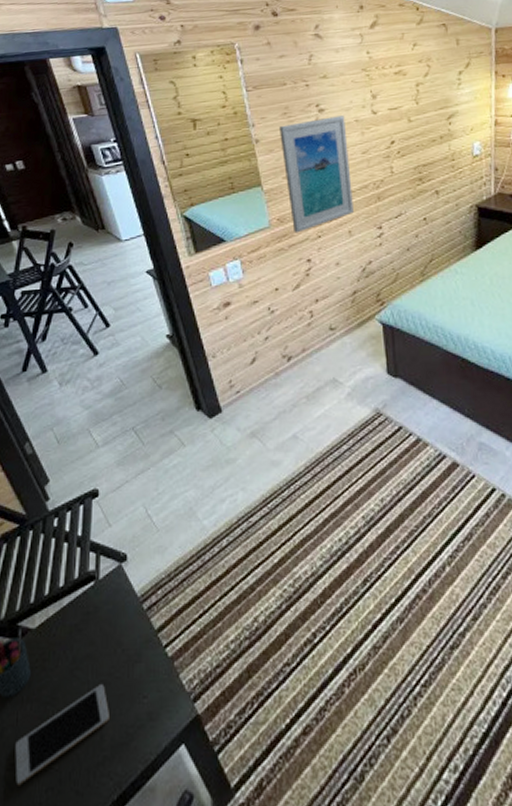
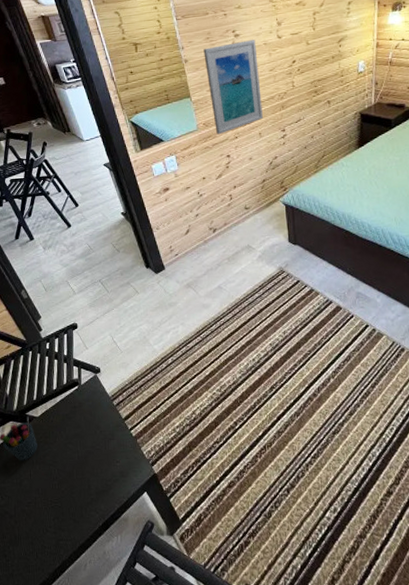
cell phone: present [15,685,109,786] -> none [30,454,94,516]

